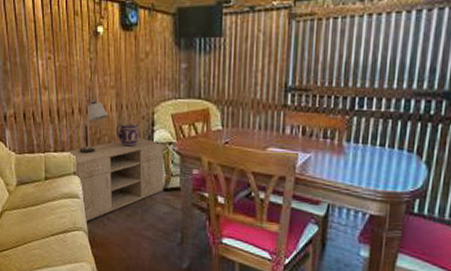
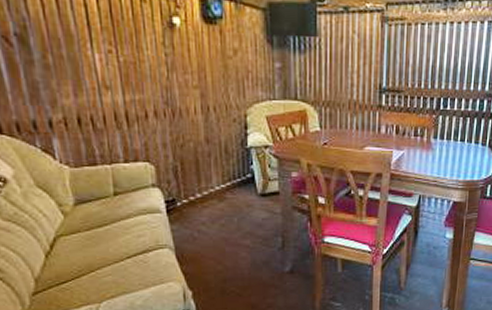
tv stand: present [64,137,164,222] -> none [138,141,261,239]
lamp: present [78,99,109,154] -> none [157,101,193,162]
pitcher: present [115,122,140,148] -> none [202,126,232,154]

